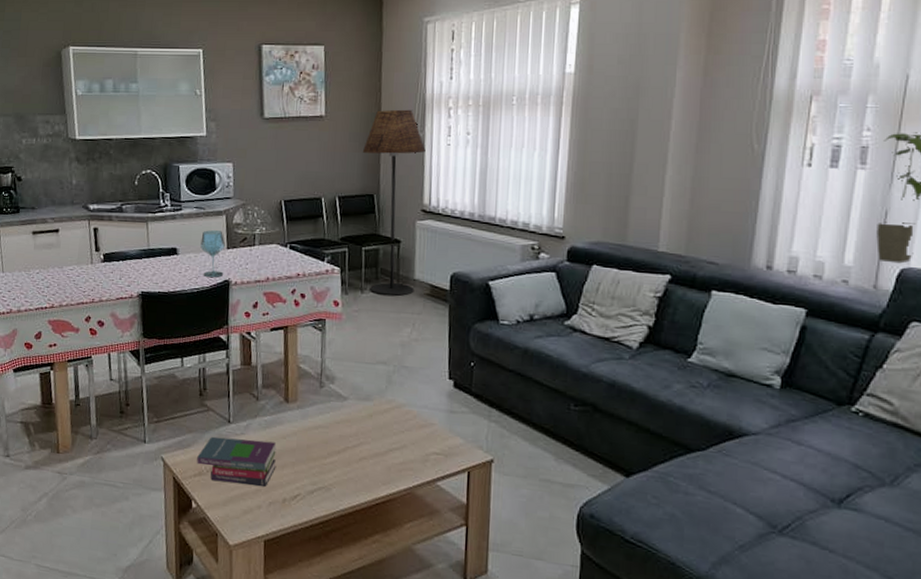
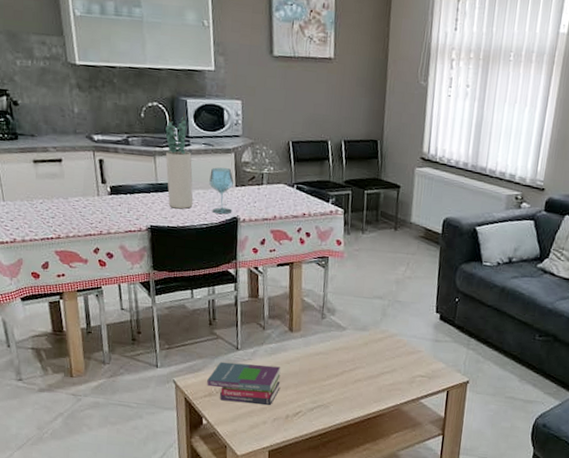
vase: none [157,177,185,274] -> present [165,111,194,209]
floor lamp: present [363,109,426,297] -> none [369,56,428,238]

